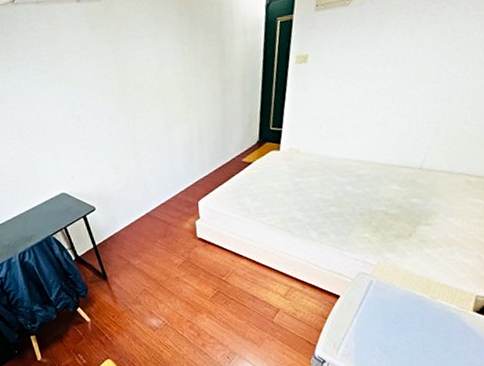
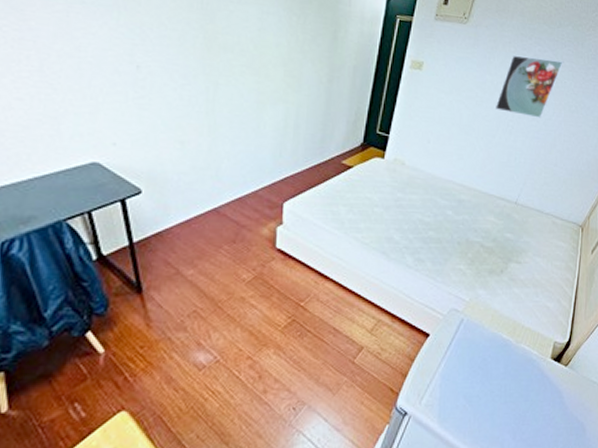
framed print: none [388,12,469,82] -> present [495,54,564,119]

